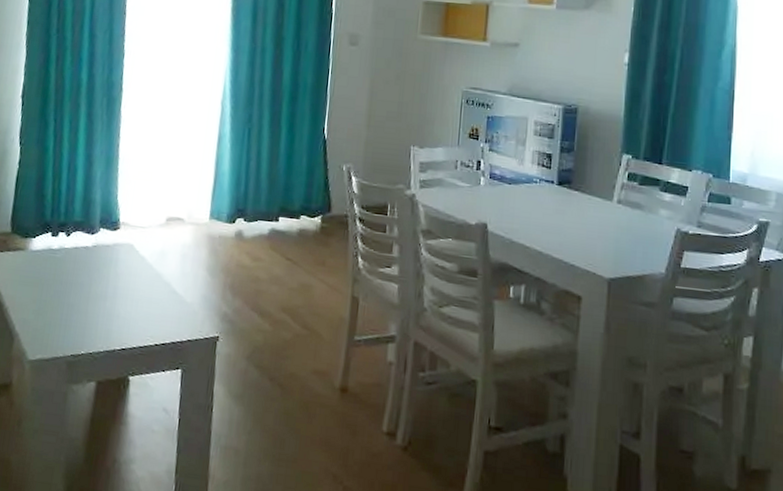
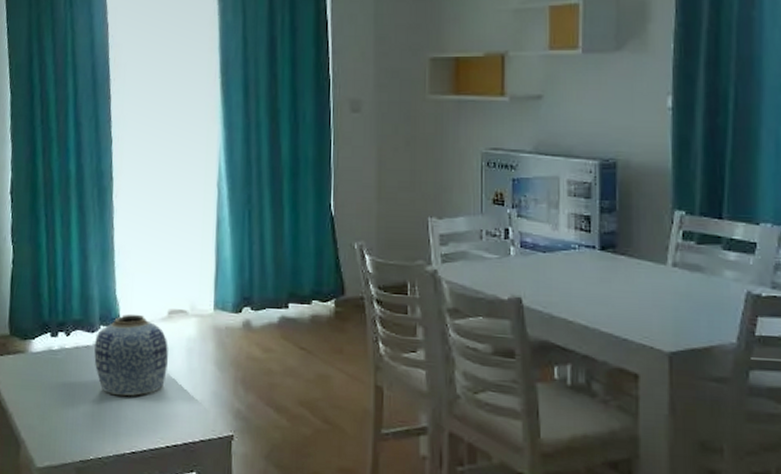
vase: none [92,218,164,296] -> present [94,314,168,396]

